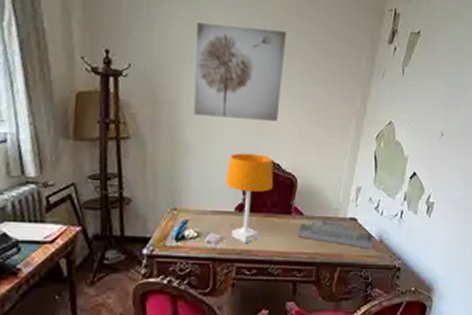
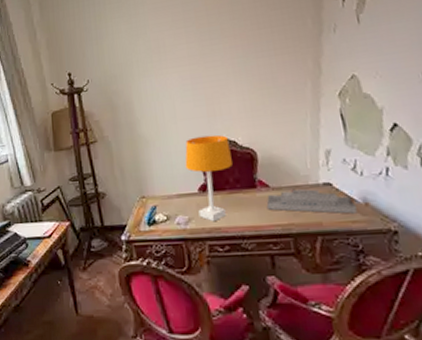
wall art: present [193,22,287,121] -> none [137,16,227,111]

